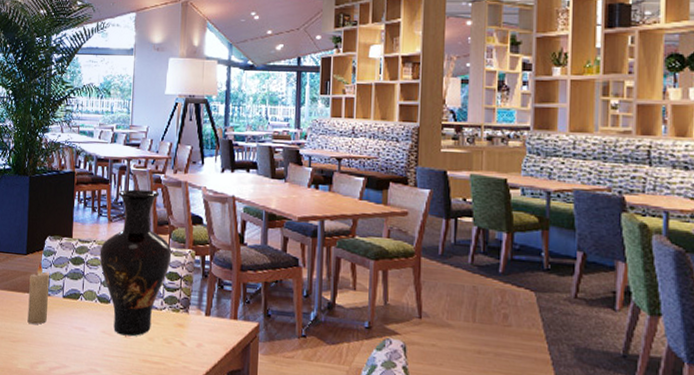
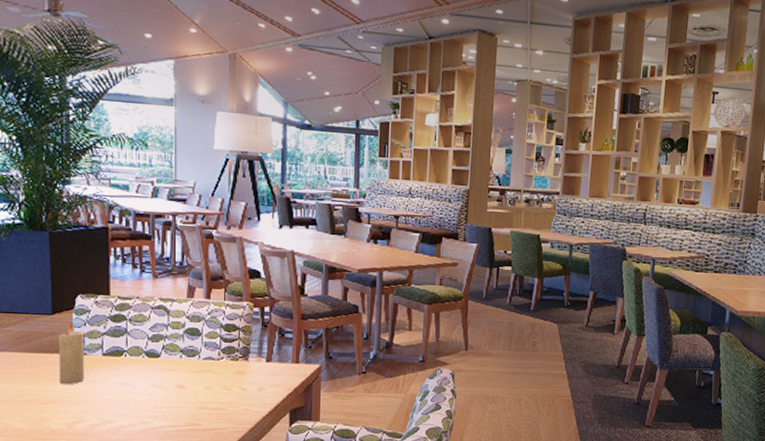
vase: present [99,189,172,337] -> none [144,245,228,387]

